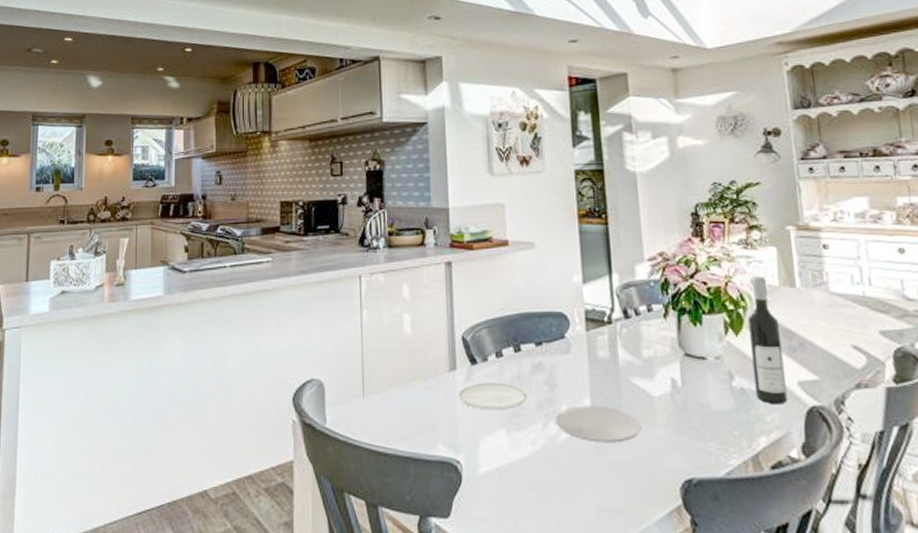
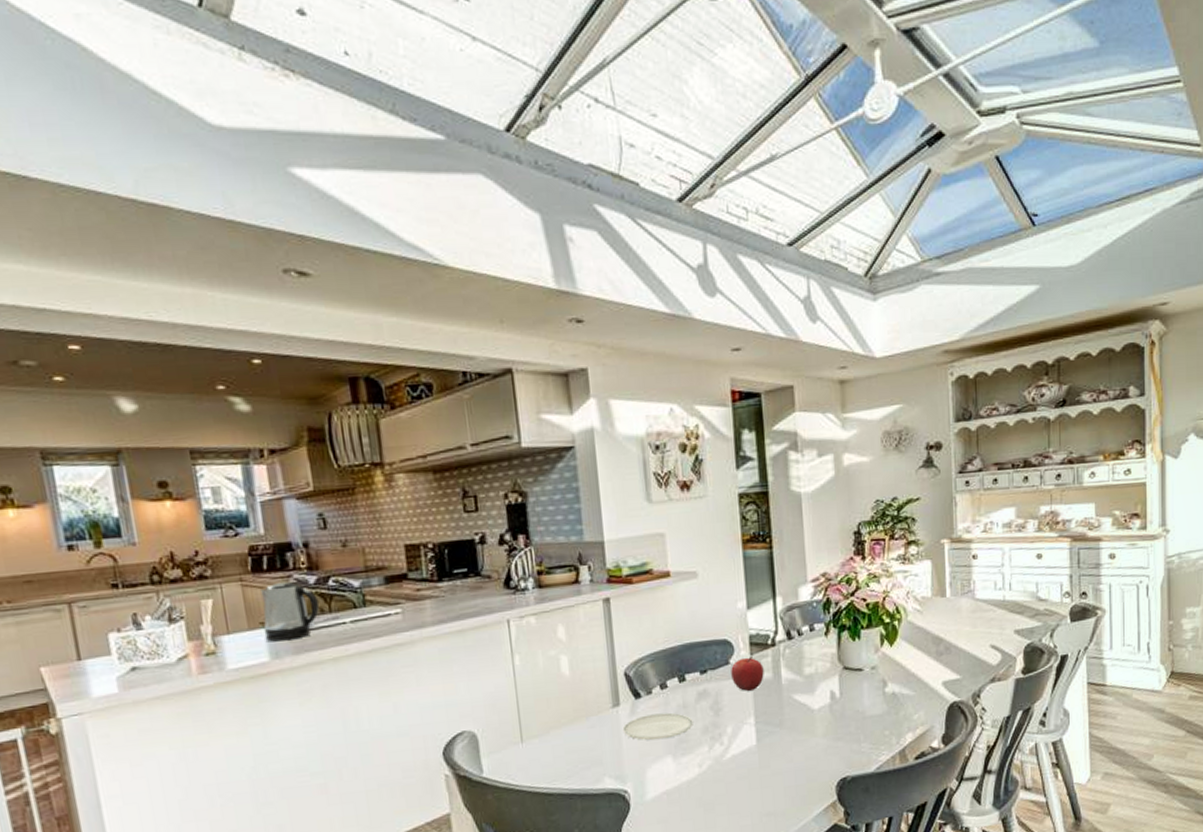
kettle: none [162,228,208,279] -> present [261,582,320,642]
plate: present [554,406,642,443] -> none [720,723,802,757]
fruit: none [566,333,600,368] -> present [731,657,764,691]
bottle: present [748,276,787,405] -> none [902,589,932,704]

